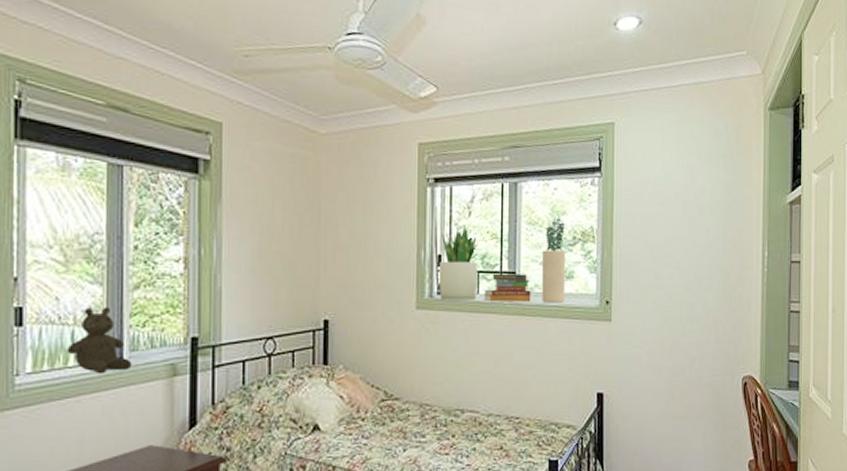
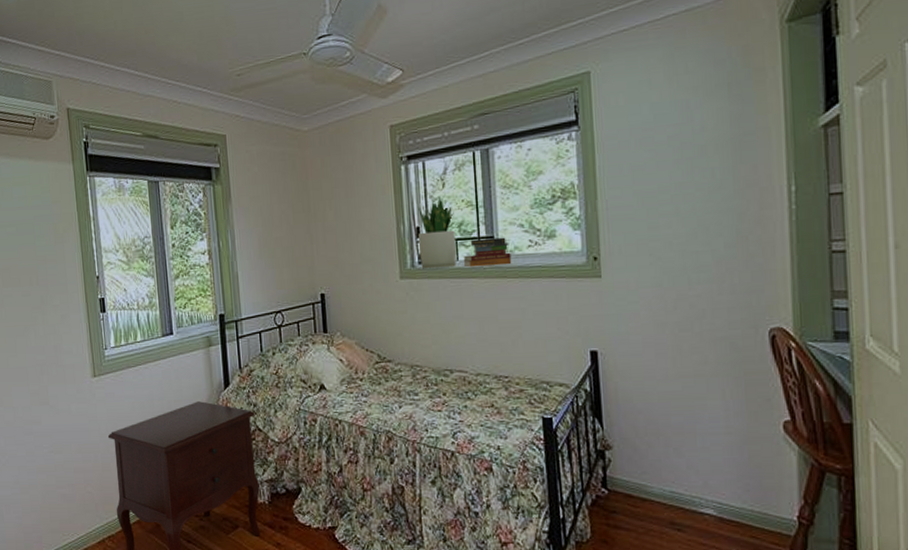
teddy bear: present [66,307,133,375] -> none [135,294,180,347]
vase: present [541,215,566,304] -> none [519,175,548,265]

